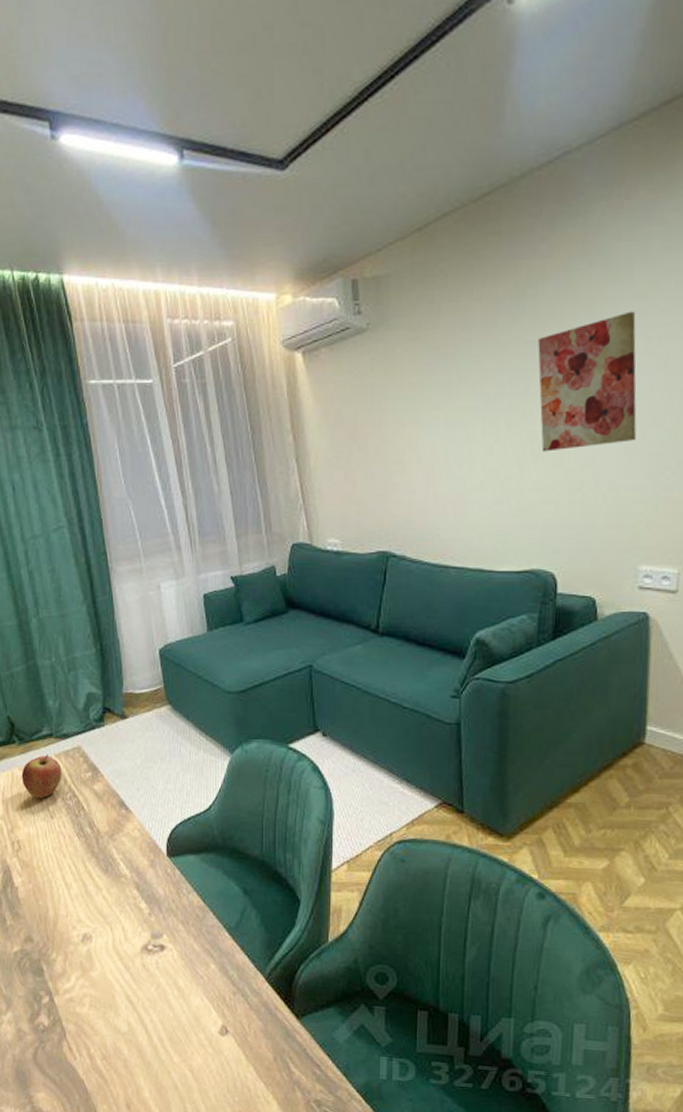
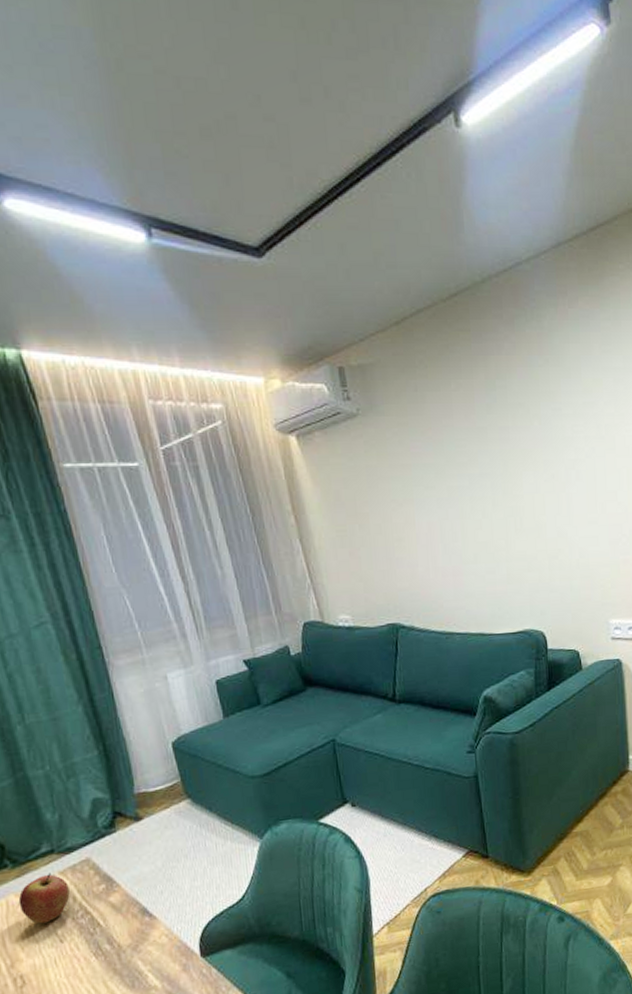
wall art: present [538,311,637,452] -> none [510,403,598,525]

